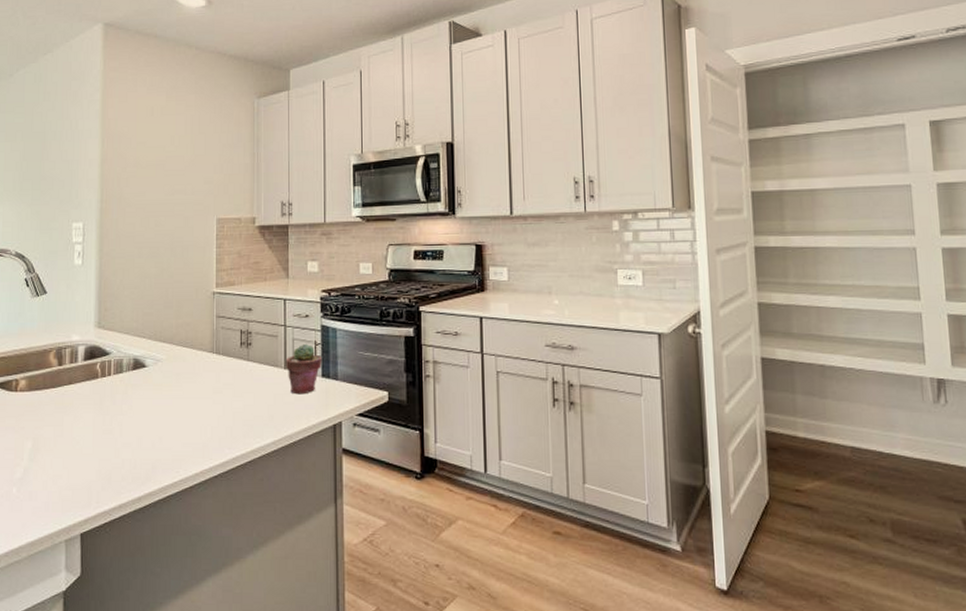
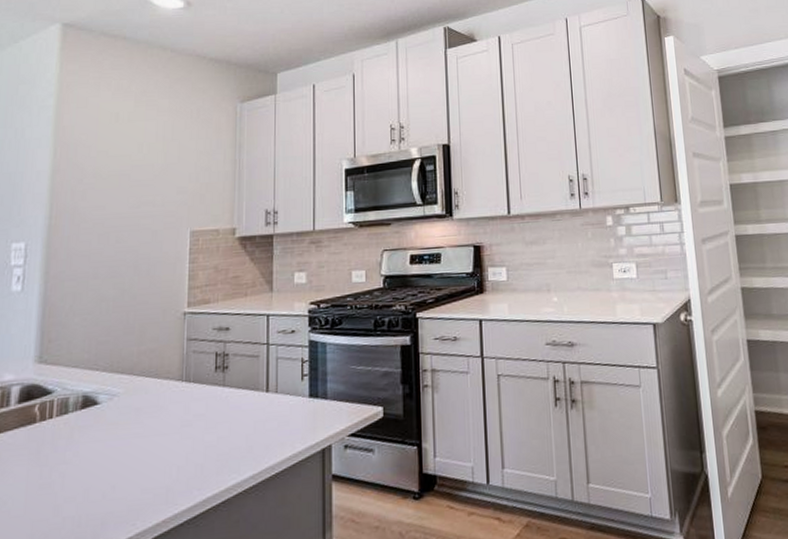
potted succulent: present [285,343,323,395] -> none [267,361,310,420]

